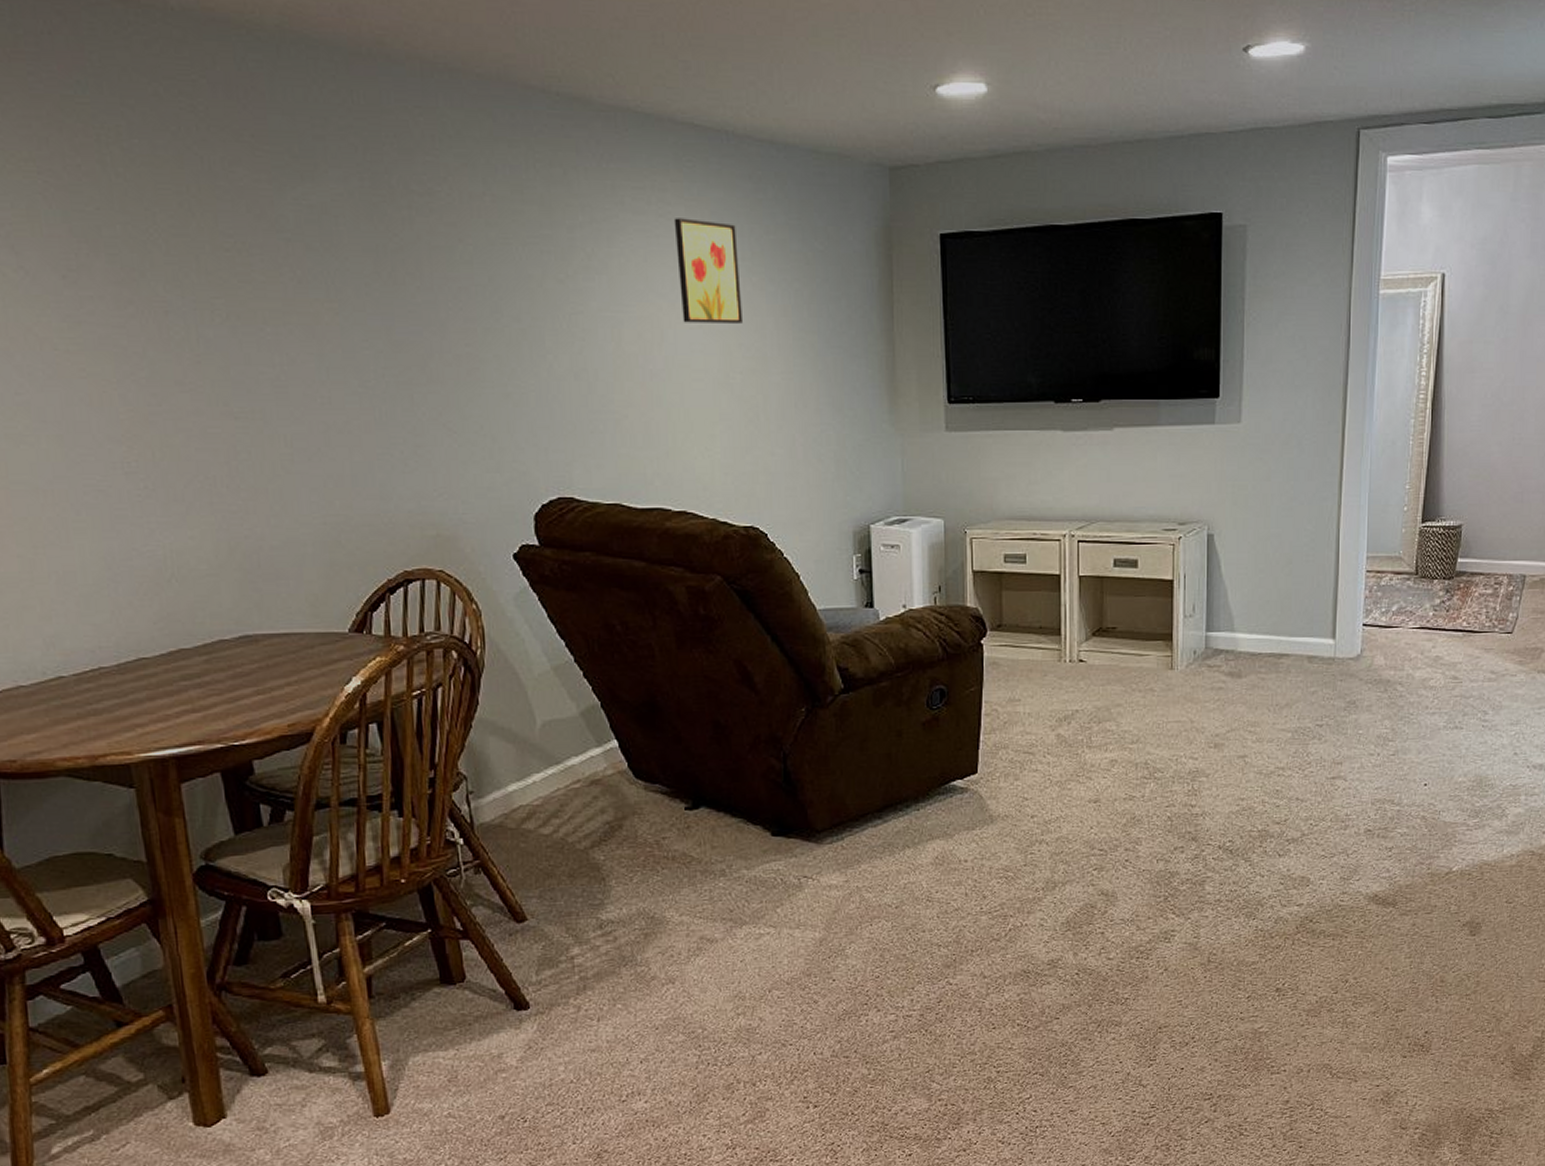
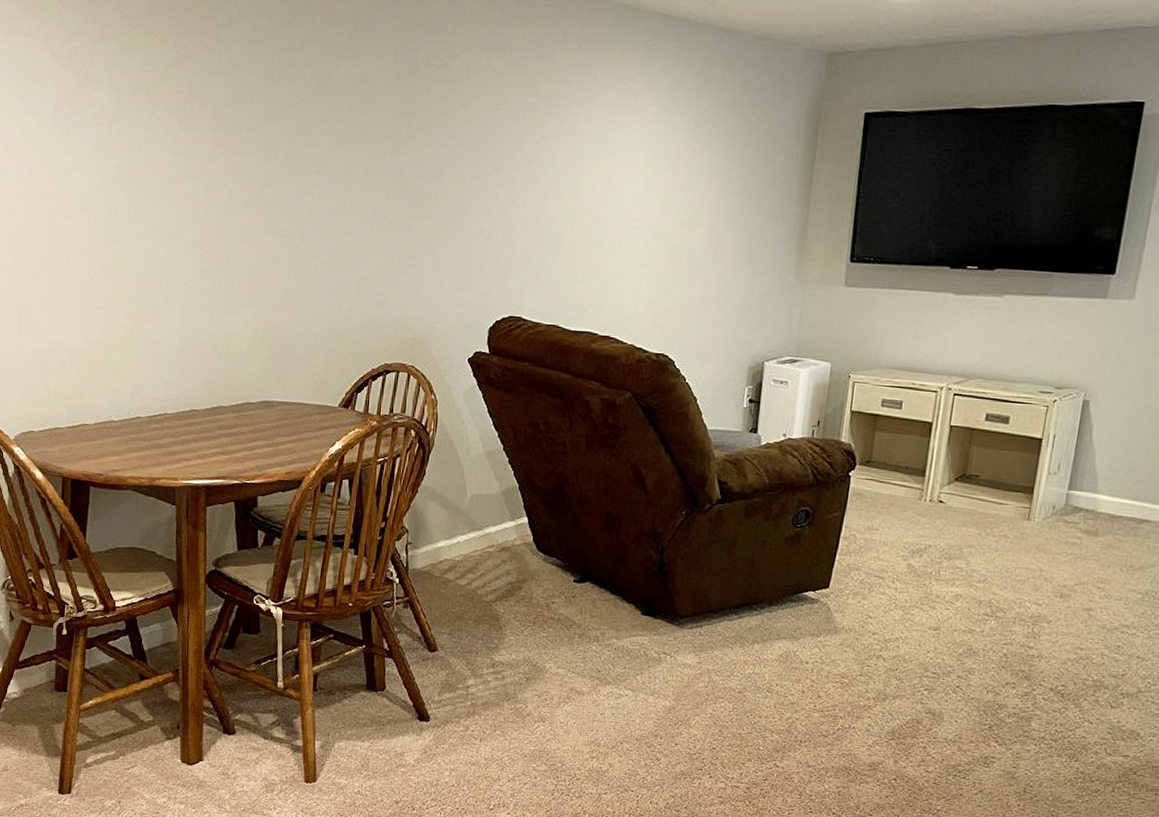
wall art: present [673,218,742,323] -> none [630,92,686,183]

